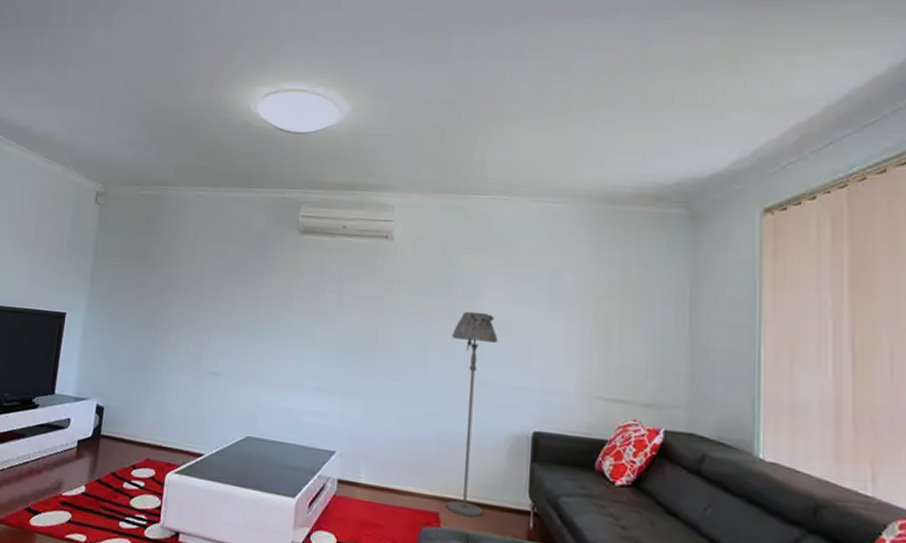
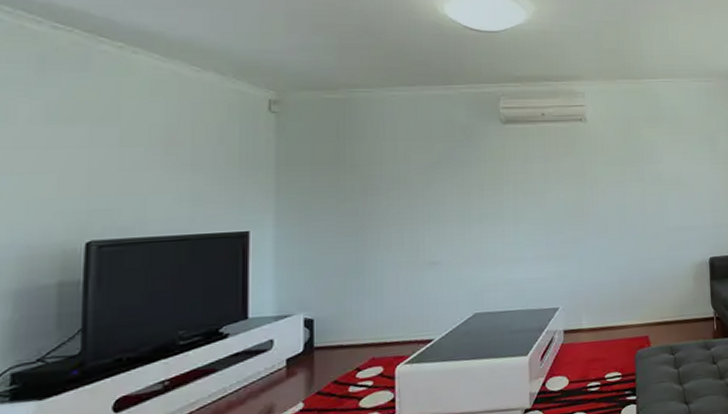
floor lamp: present [445,311,498,518] -> none [643,172,680,334]

